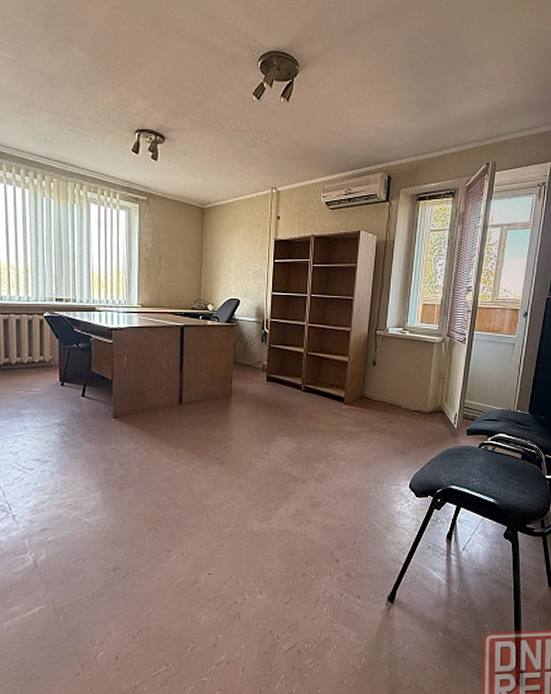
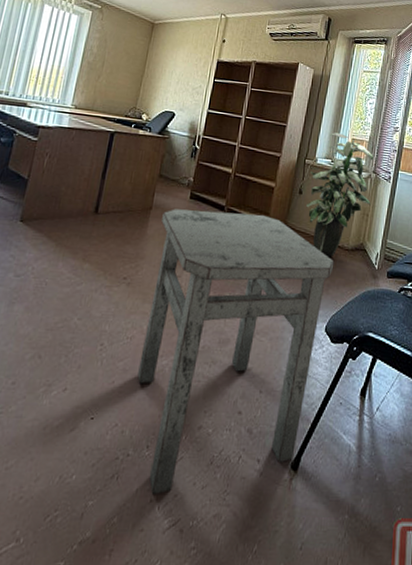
side table: none [243,389,414,628] -> present [137,209,335,496]
indoor plant: none [381,300,447,422] -> present [306,133,374,257]

